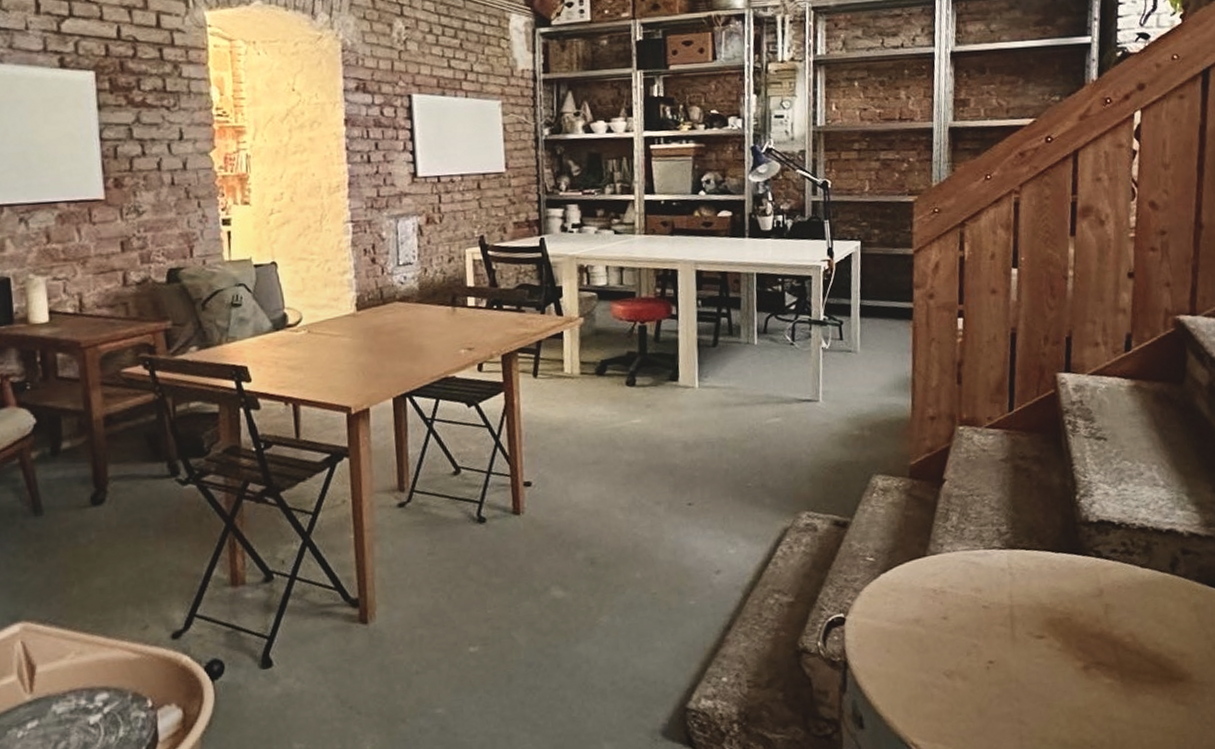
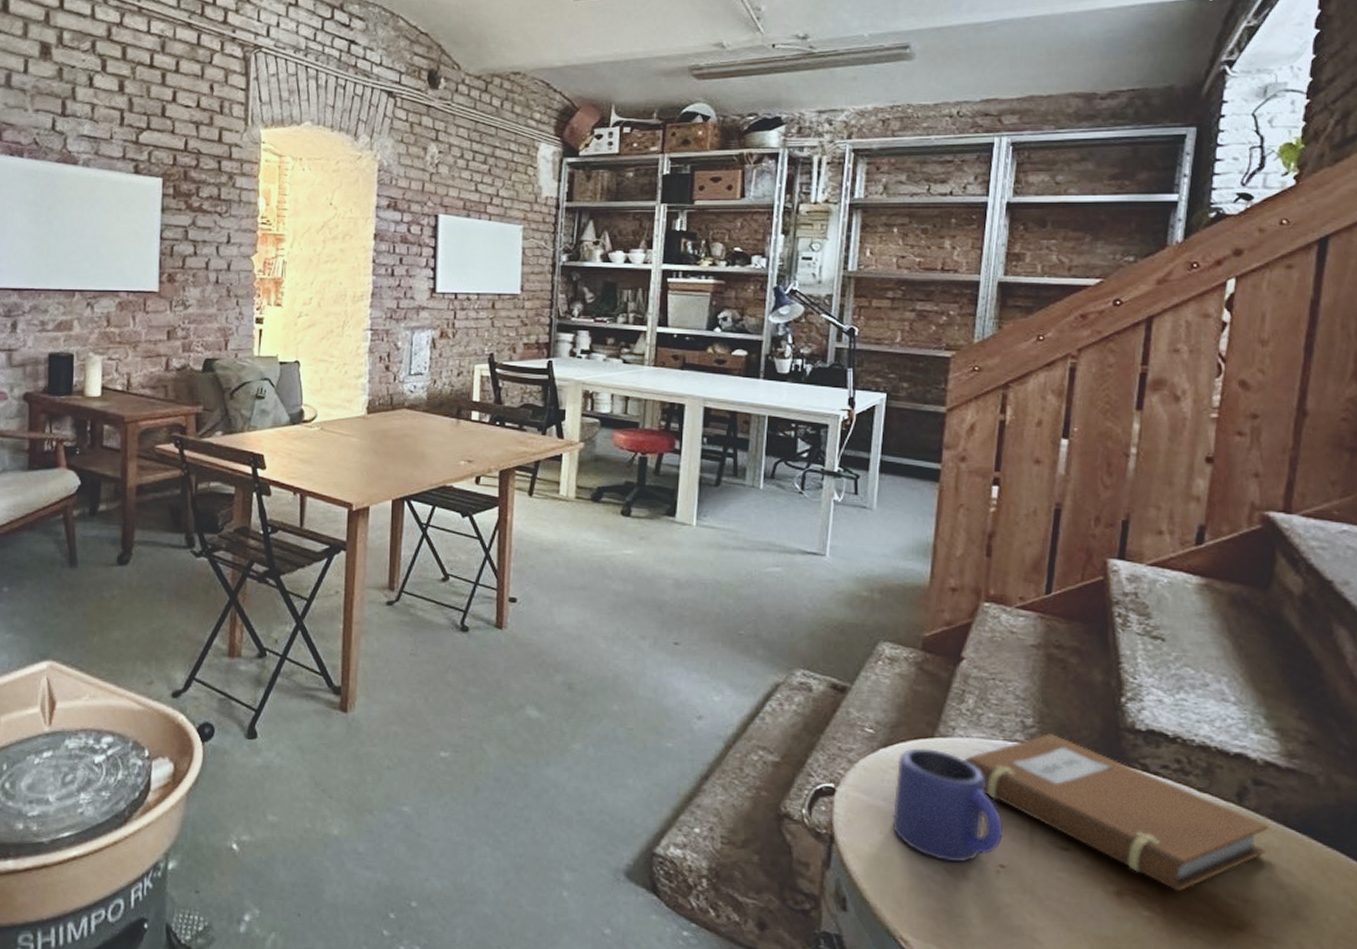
mug: none [896,566,991,667] -> present [892,748,1004,863]
notebook: none [953,537,1196,657] -> present [965,734,1269,892]

